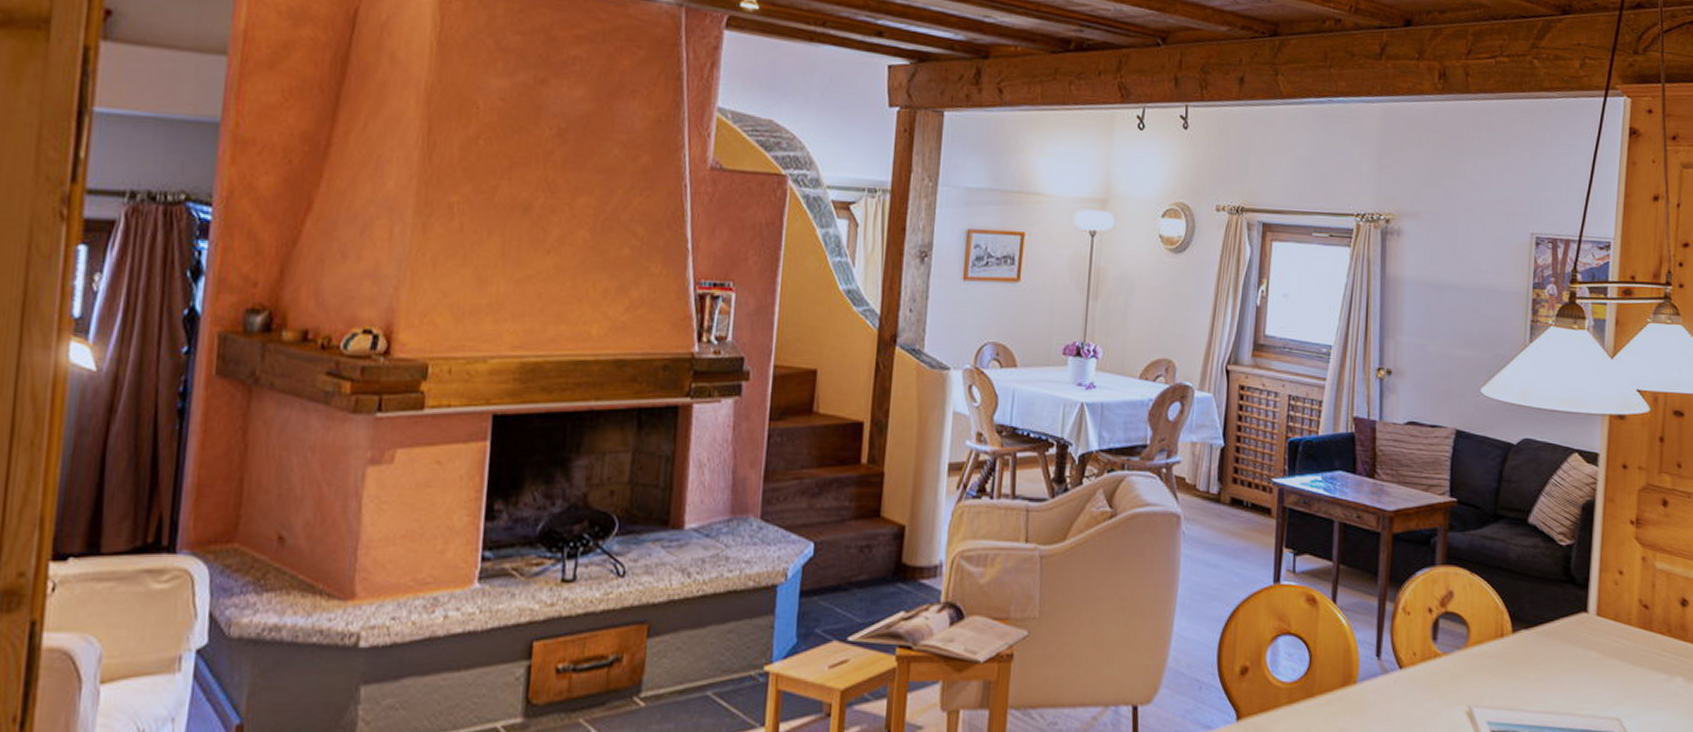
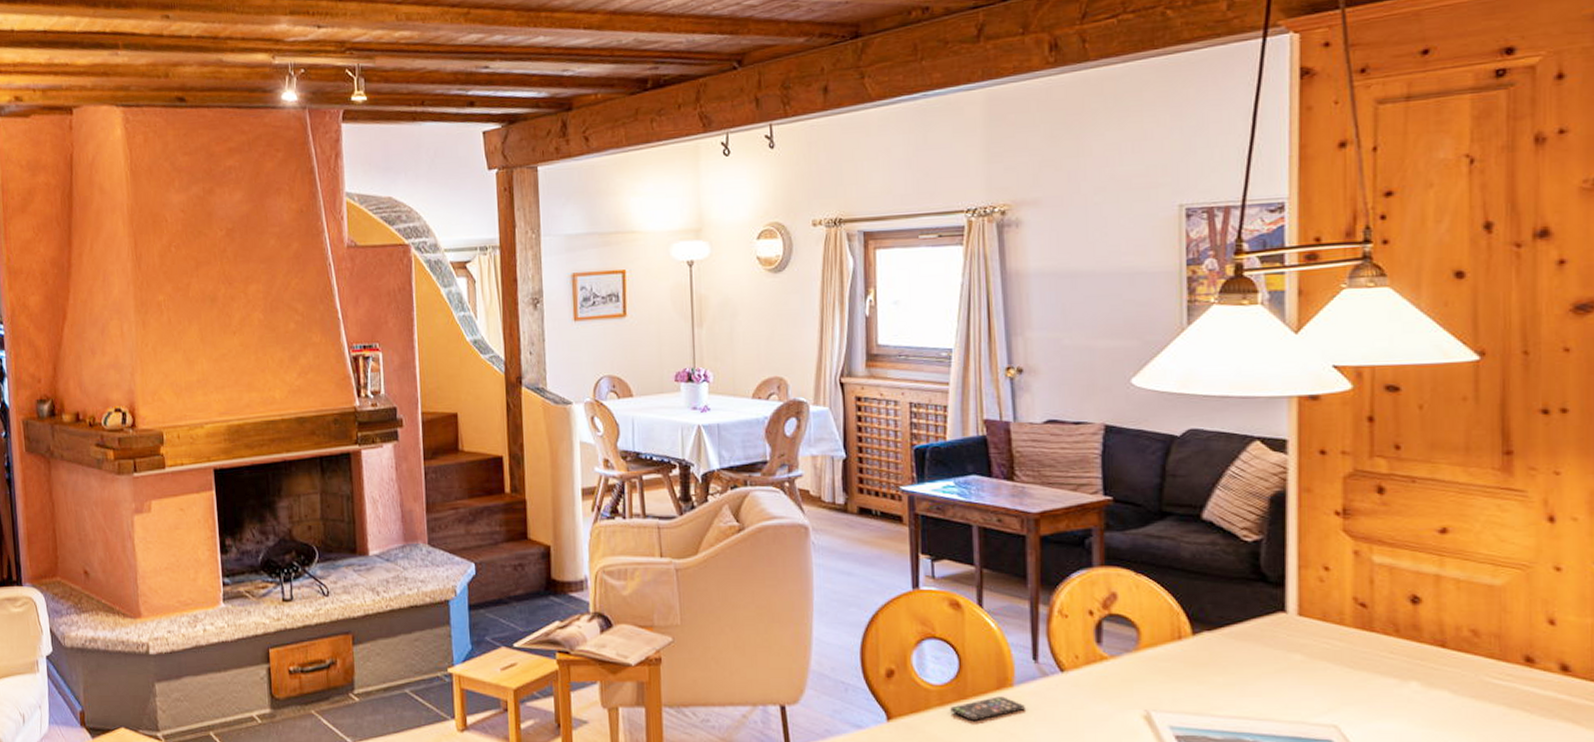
smartphone: none [1297,694,1365,719] -> present [950,696,1025,721]

